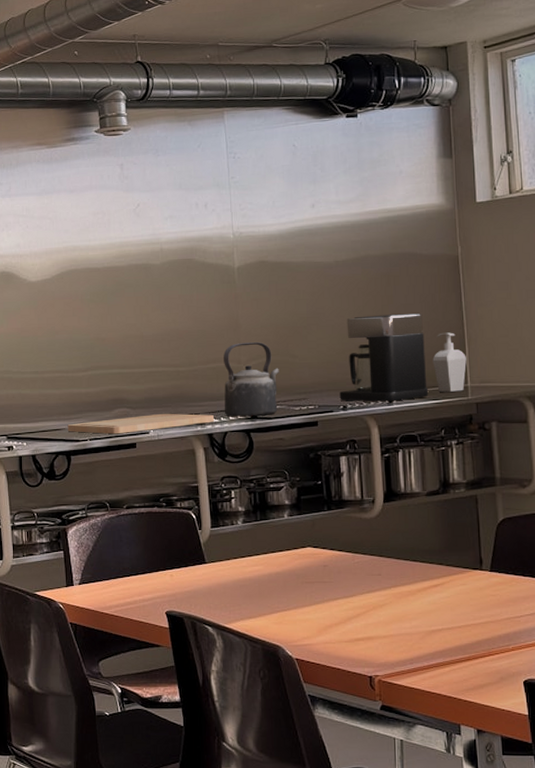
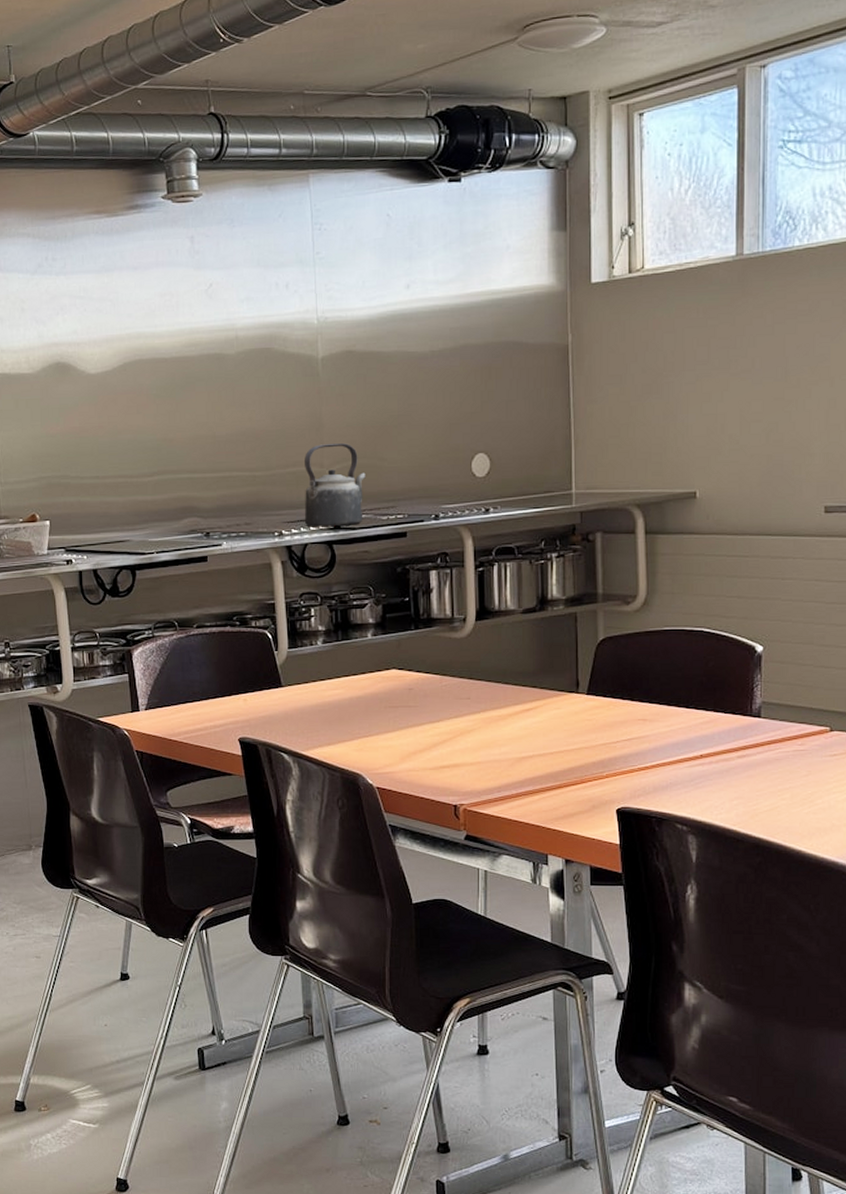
cutting board: present [67,413,214,435] -> none [132,523,293,547]
coffee maker: present [339,313,429,402] -> none [431,411,529,510]
soap bottle: present [432,332,467,392] -> none [535,432,572,499]

